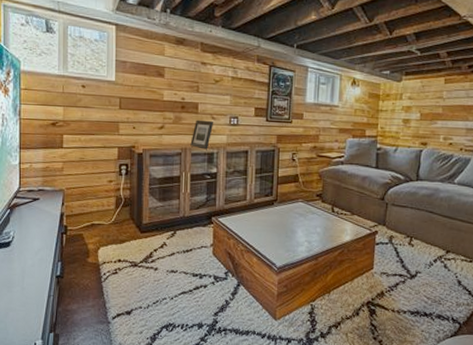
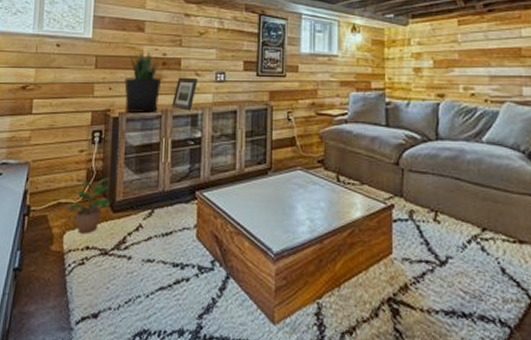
potted plant: none [100,204,139,250] -> present [67,177,112,234]
planter: none [147,95,181,150] -> present [124,52,162,113]

